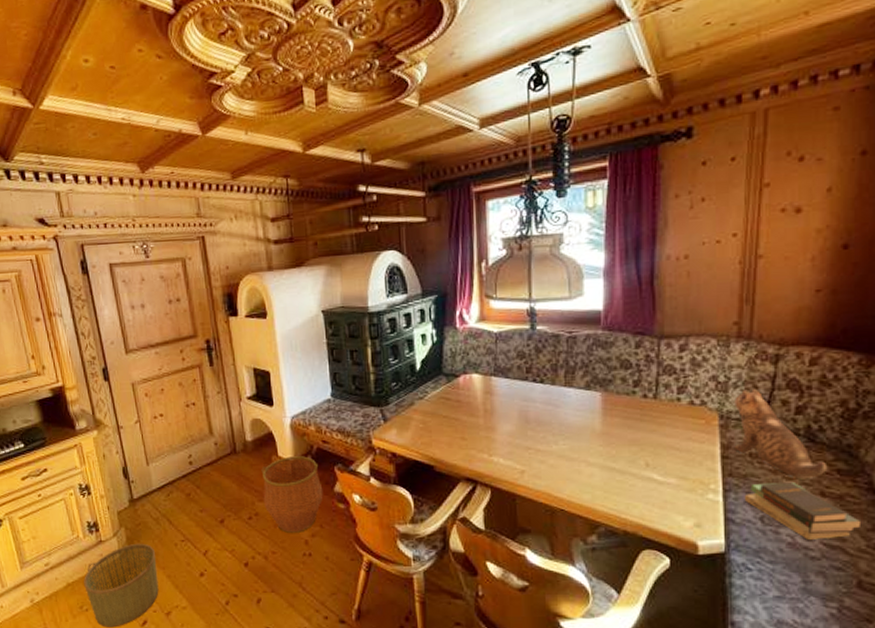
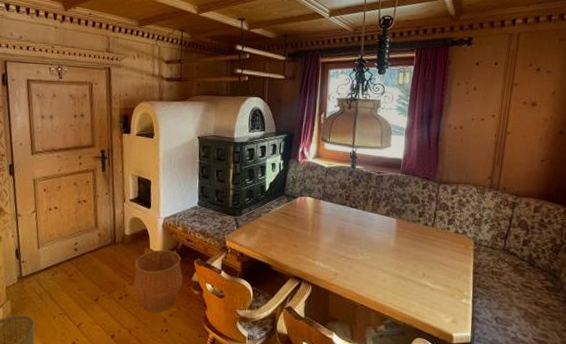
cat: present [734,389,828,480] -> none [483,225,541,292]
books: present [744,483,862,540] -> none [486,293,559,336]

